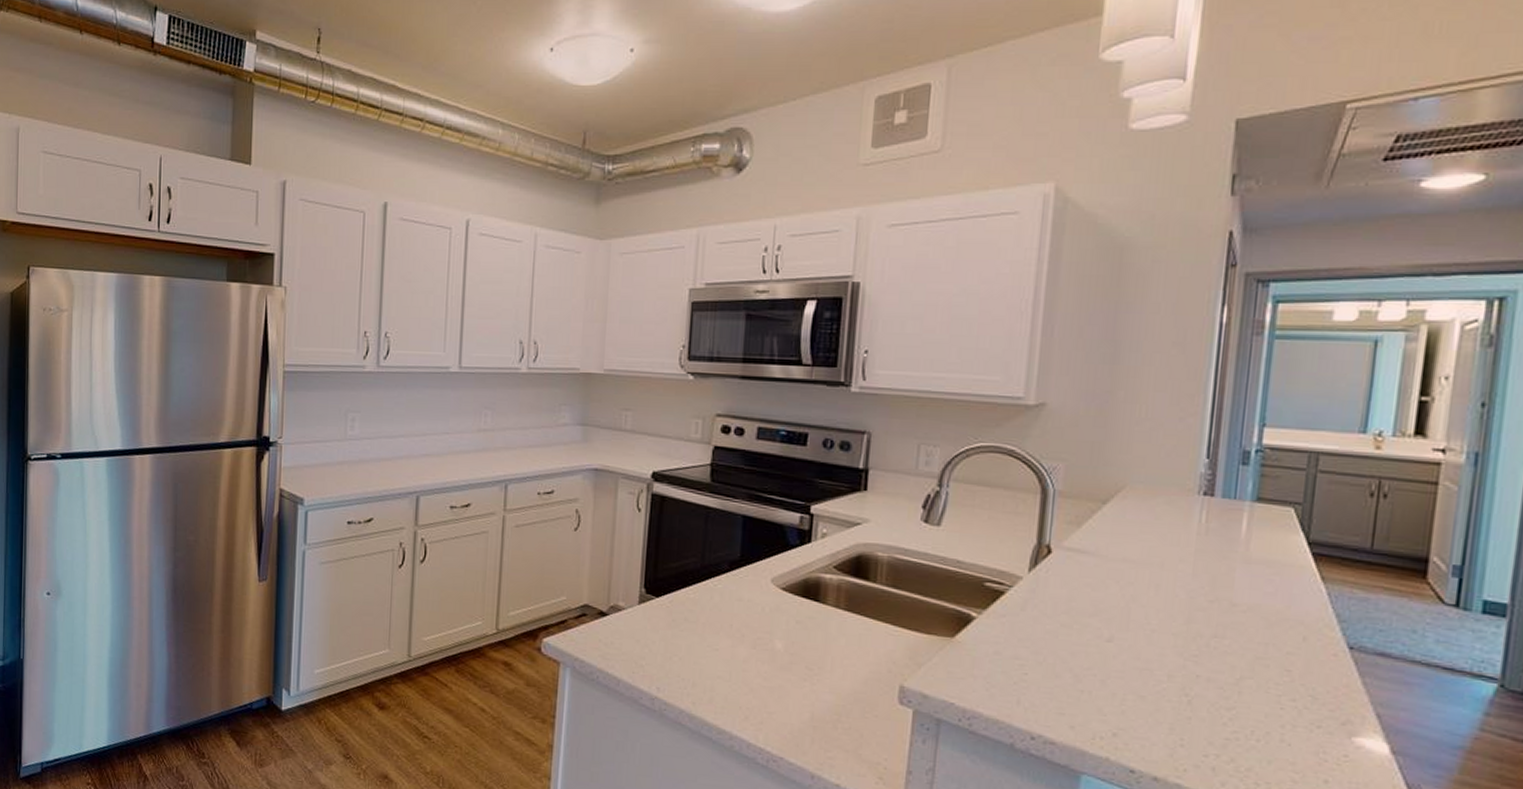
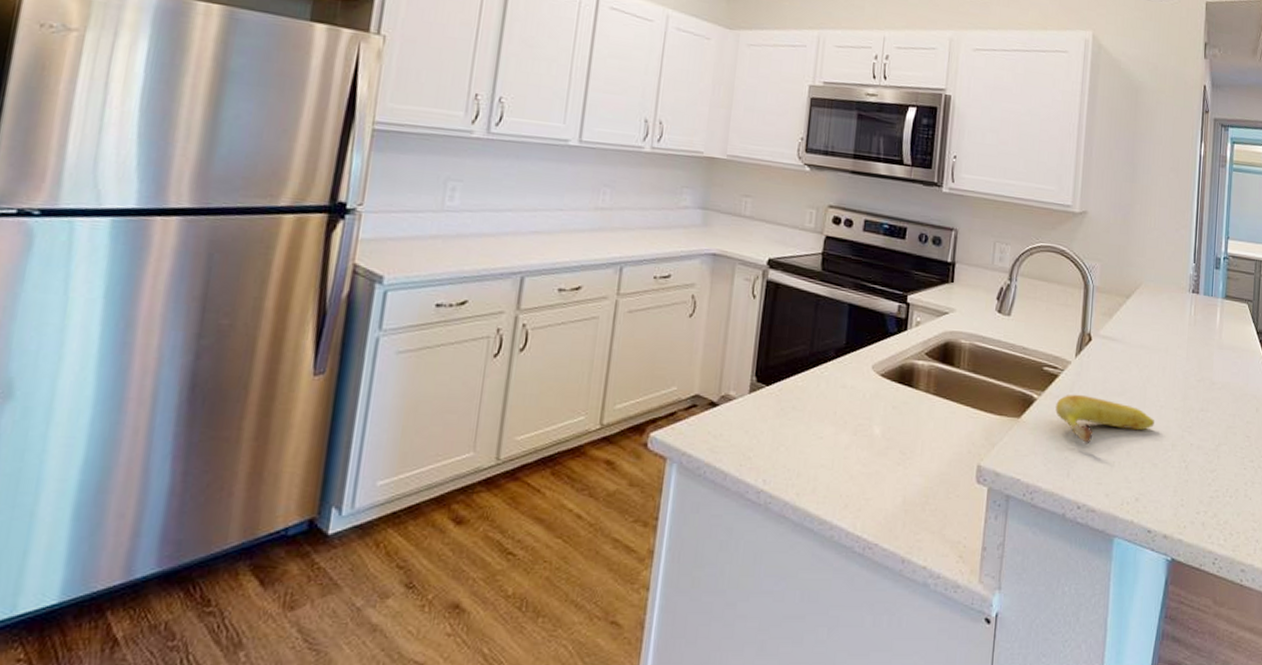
fruit: none [1001,613,1142,670] -> present [1055,394,1154,444]

